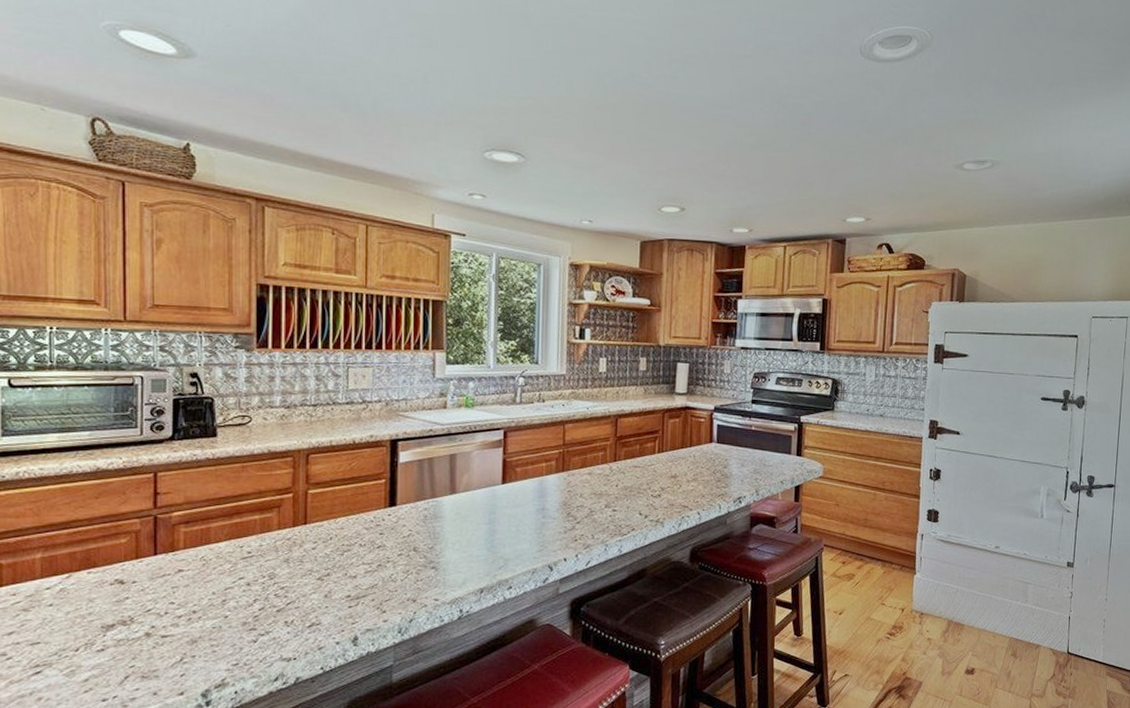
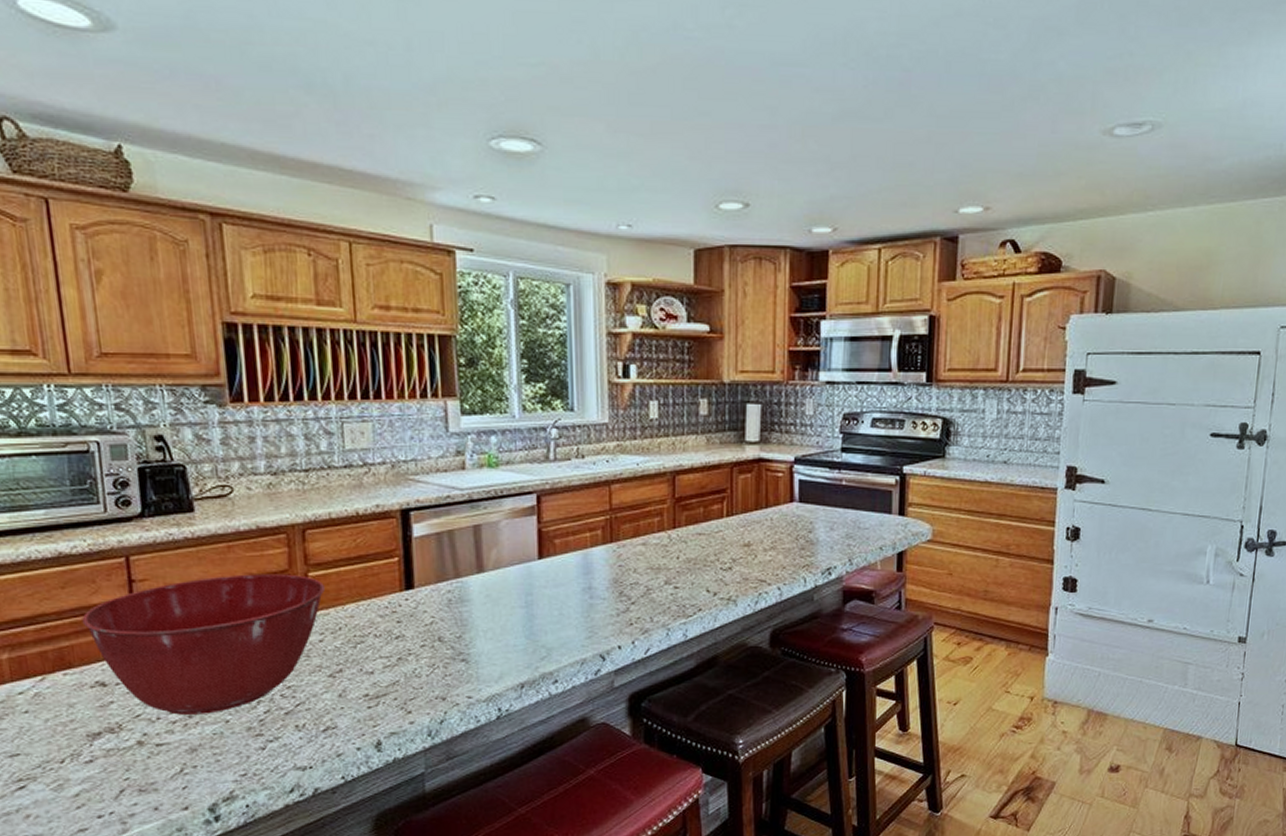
mixing bowl: none [110,490,321,610] -> present [82,574,325,715]

